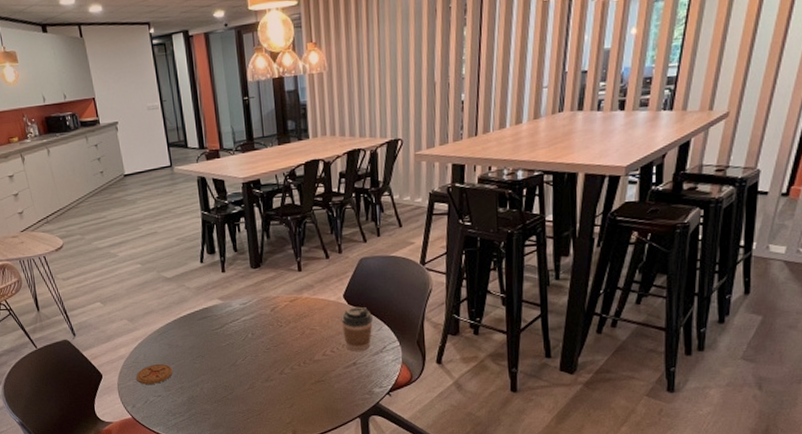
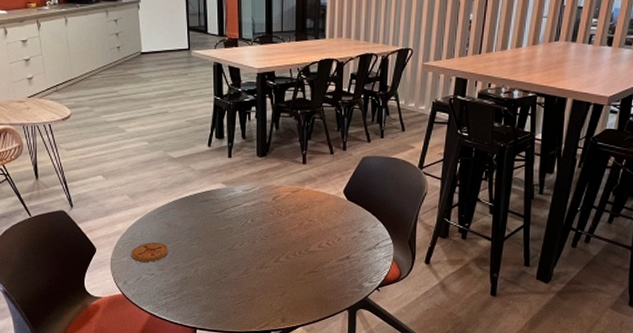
coffee cup: present [341,306,374,351] -> none [339,202,370,246]

